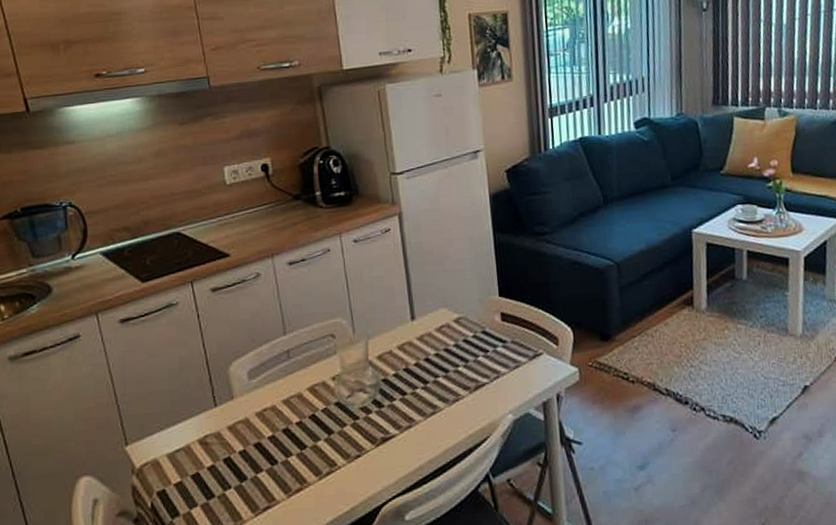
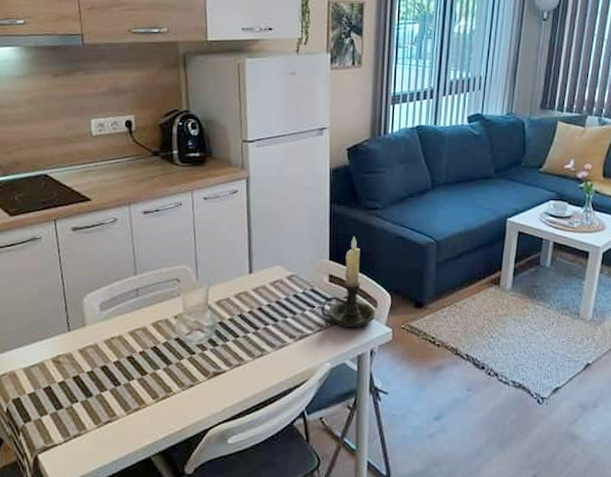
candle holder: none [496,266,557,372] -> present [321,236,375,328]

